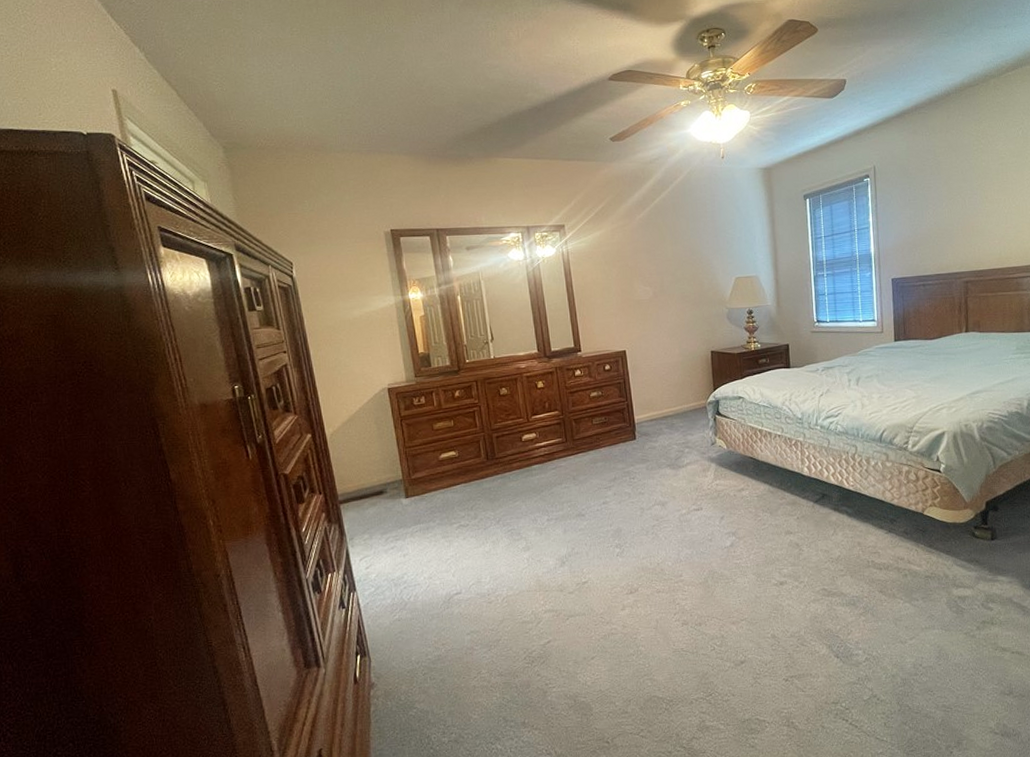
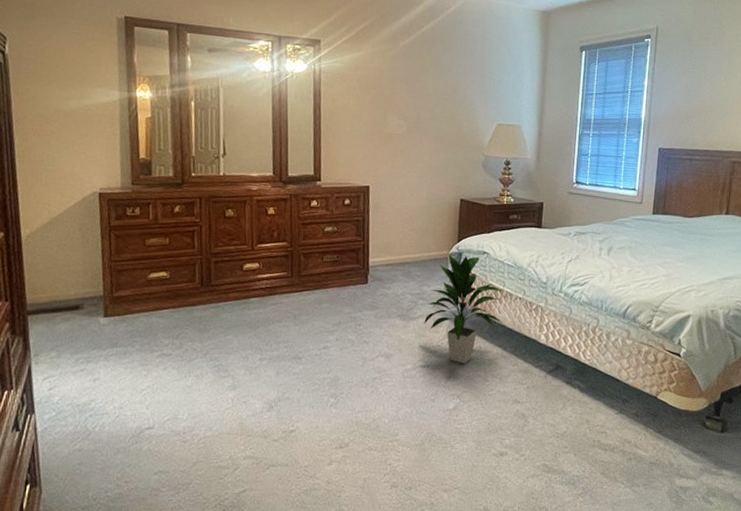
indoor plant: none [692,402,767,504] -> present [424,254,504,364]

